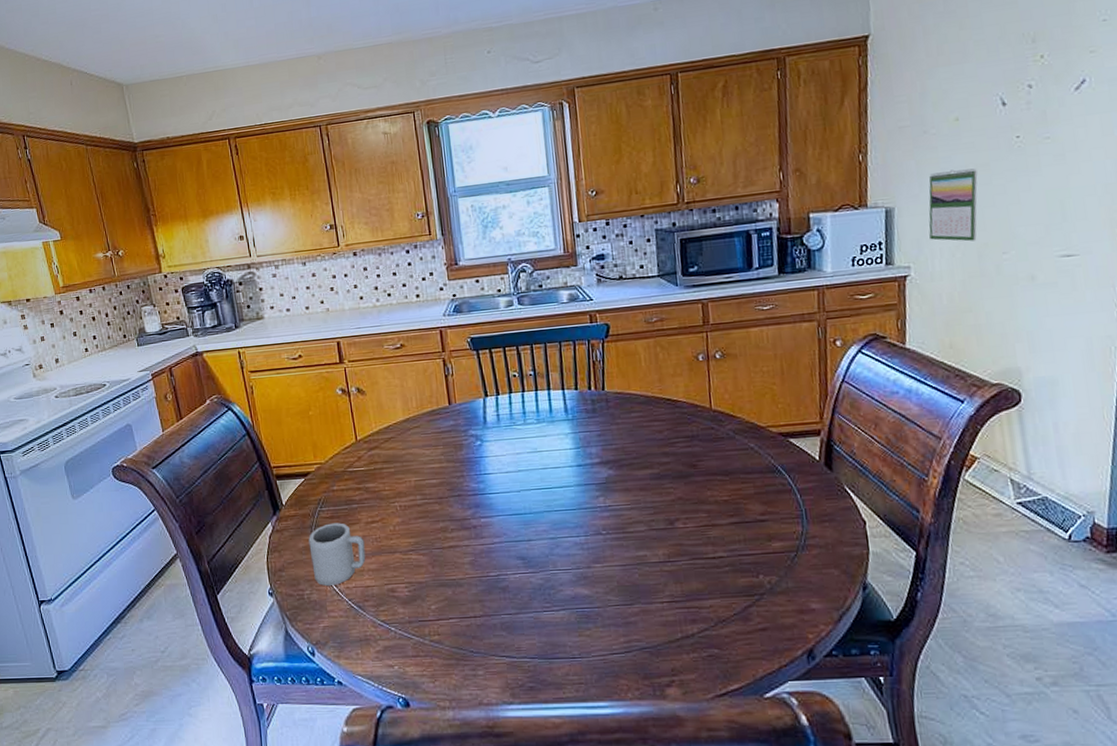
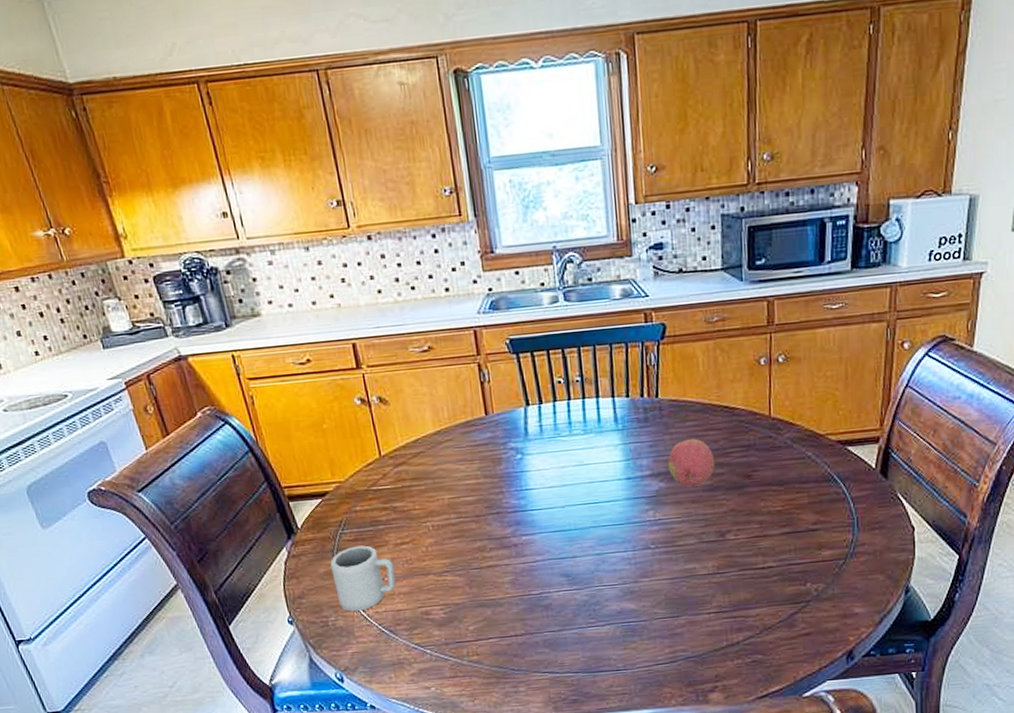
fruit: none [616,428,661,475] -> present [668,438,715,487]

